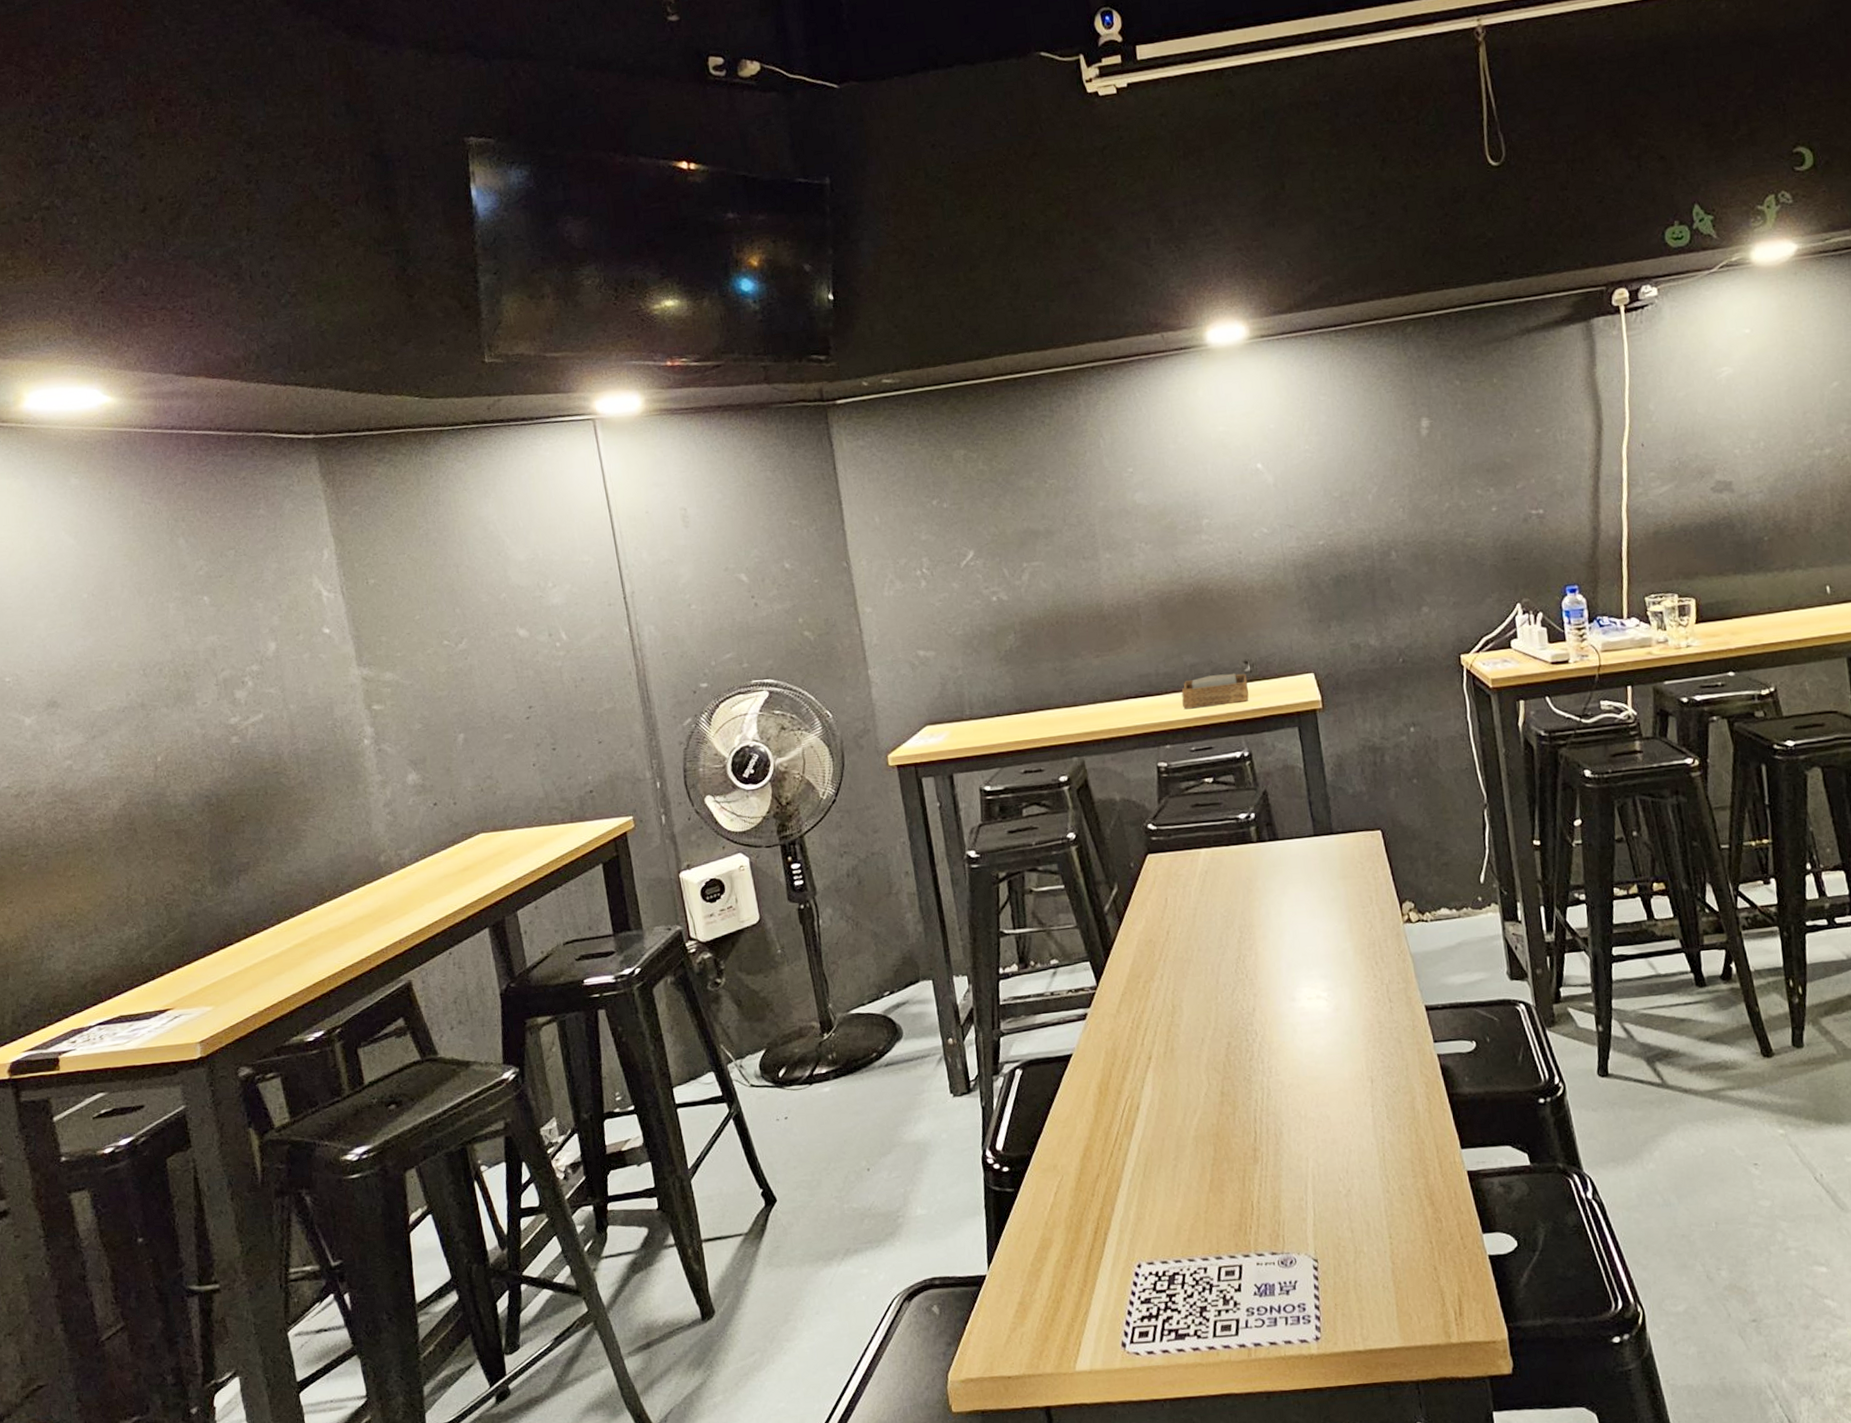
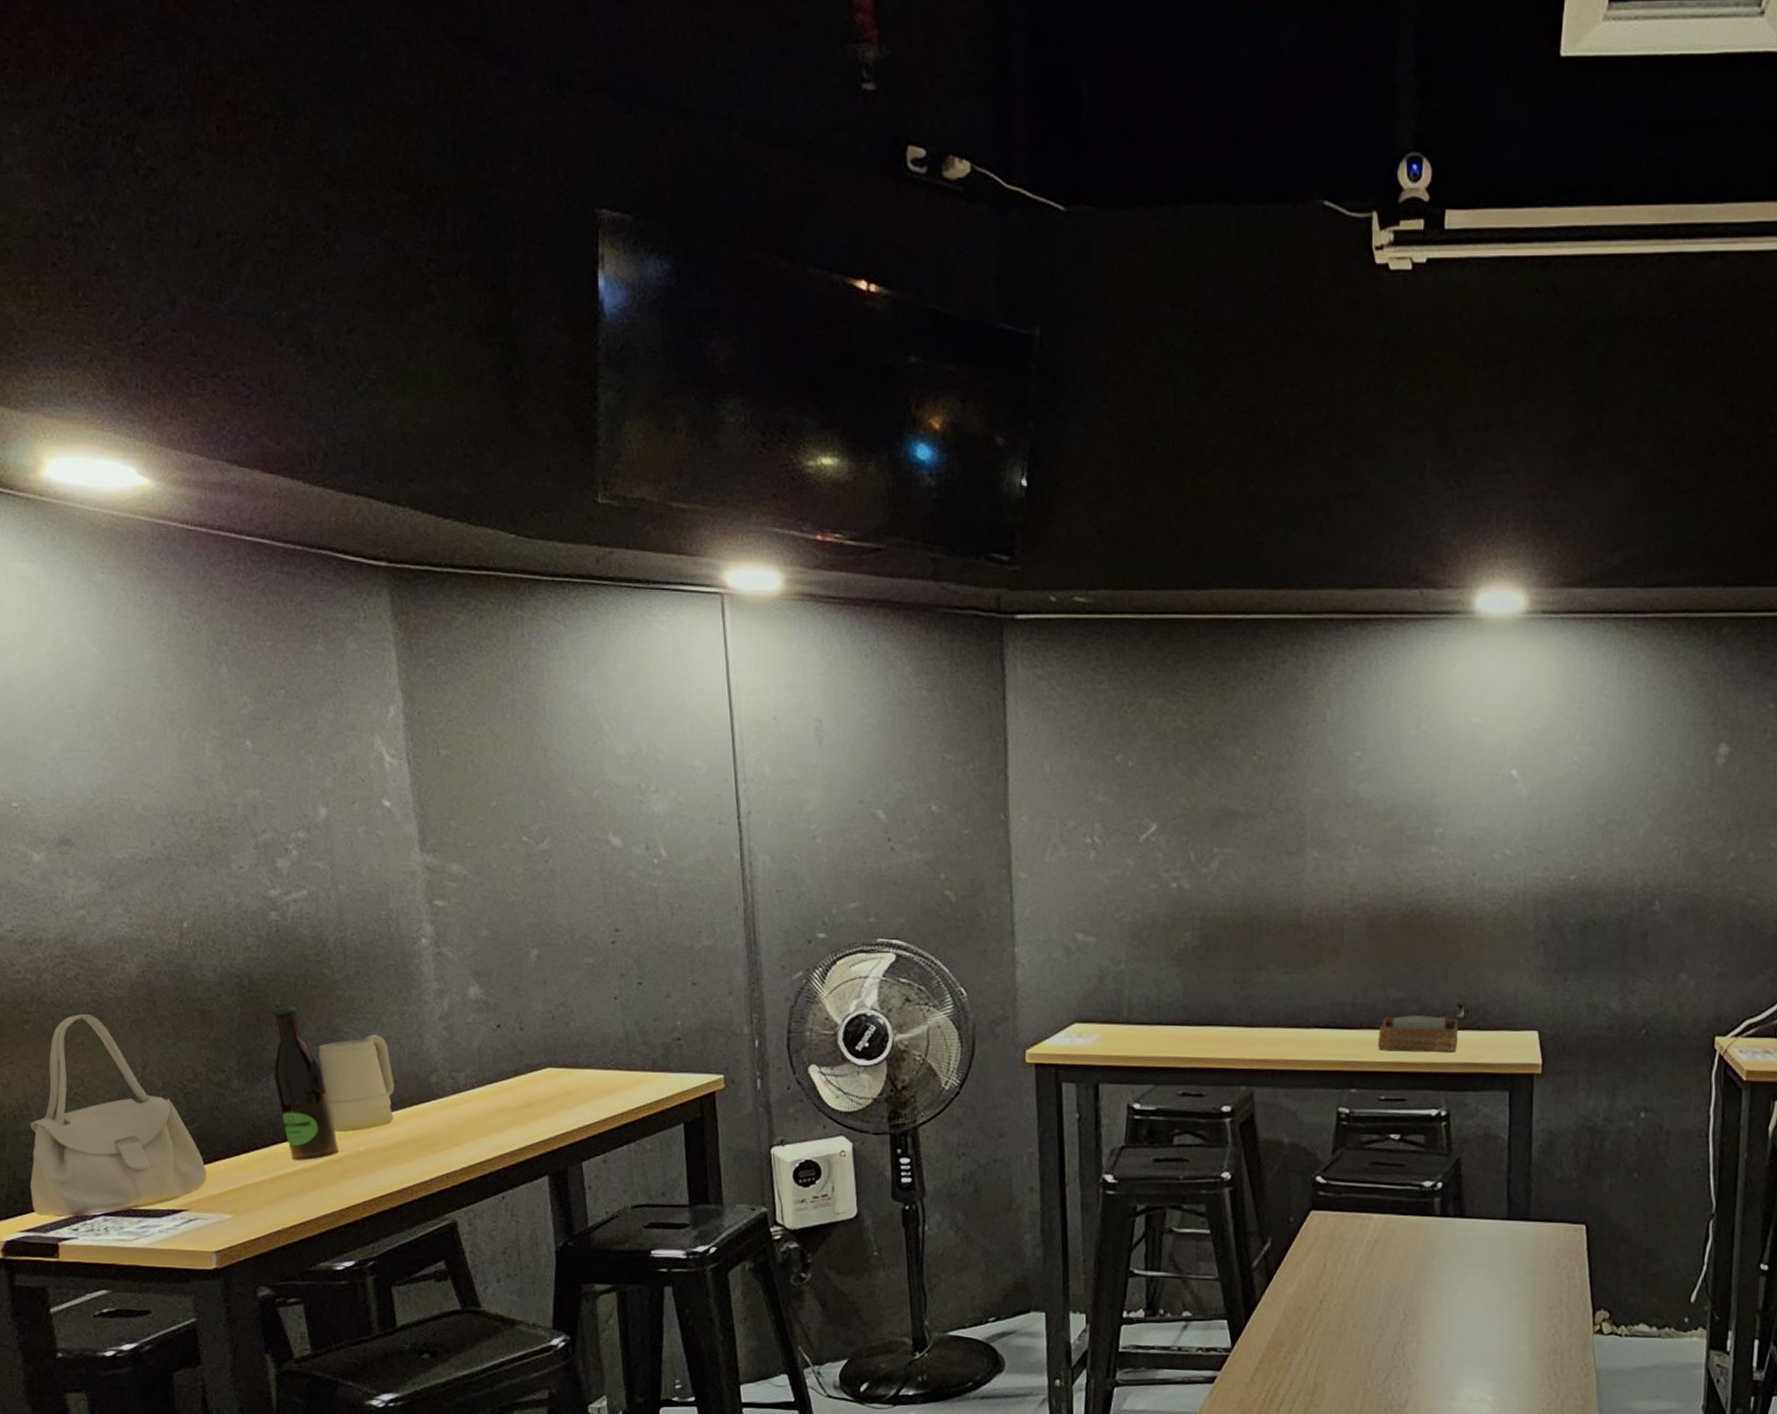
handbag: none [30,849,189,1035] -> present [29,1013,207,1218]
bottle: none [237,814,303,949] -> present [271,1006,339,1161]
beer mug: none [280,828,350,919] -> present [318,1034,395,1133]

